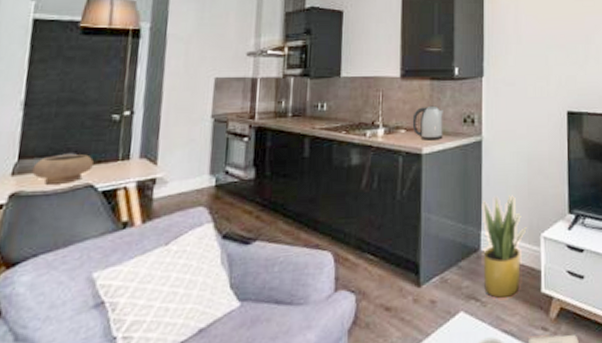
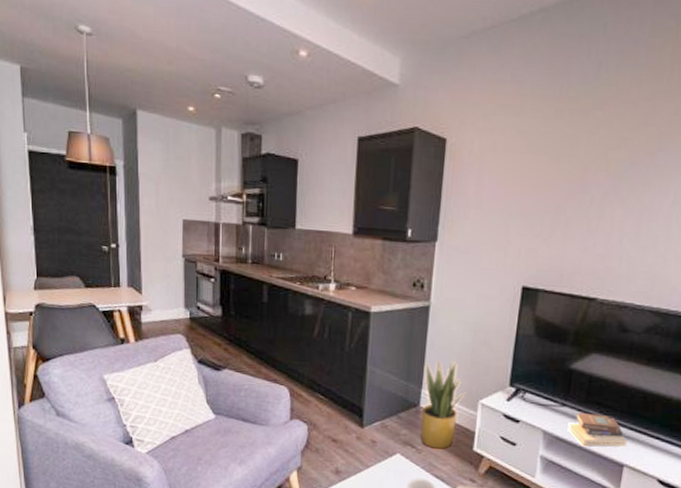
bowl: present [32,154,94,185] -> none [48,277,93,301]
kettle: present [412,105,443,141] -> none [362,266,393,301]

